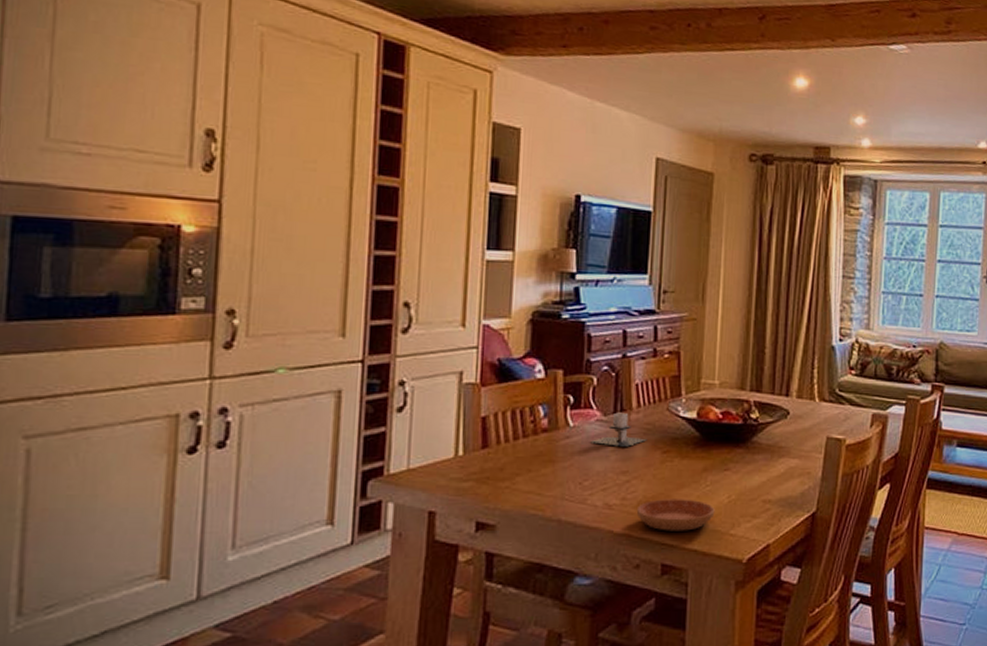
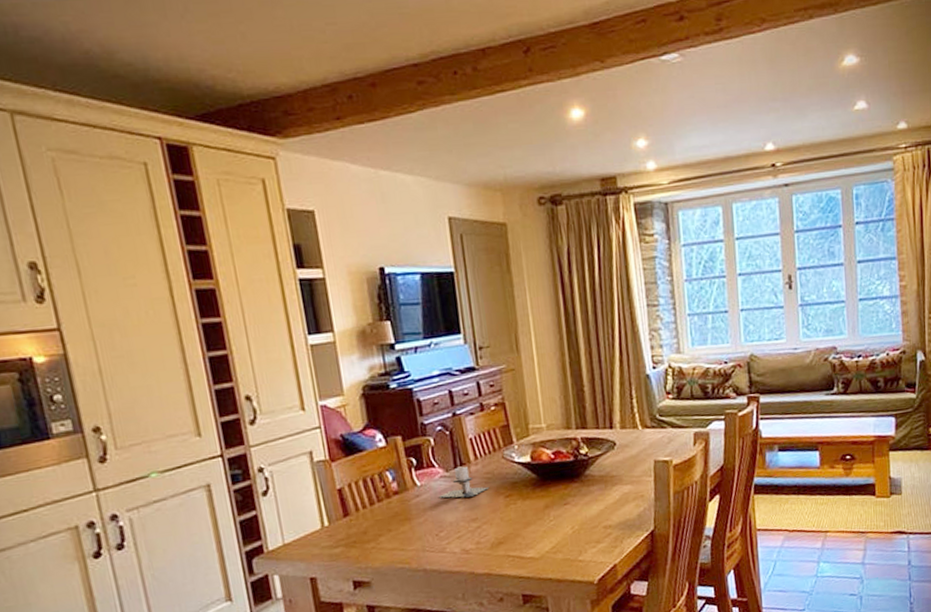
saucer: present [636,499,715,531] -> none [491,535,562,566]

